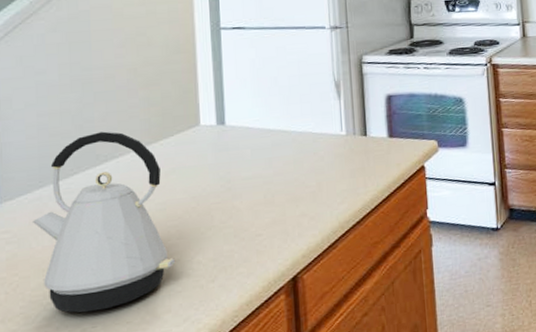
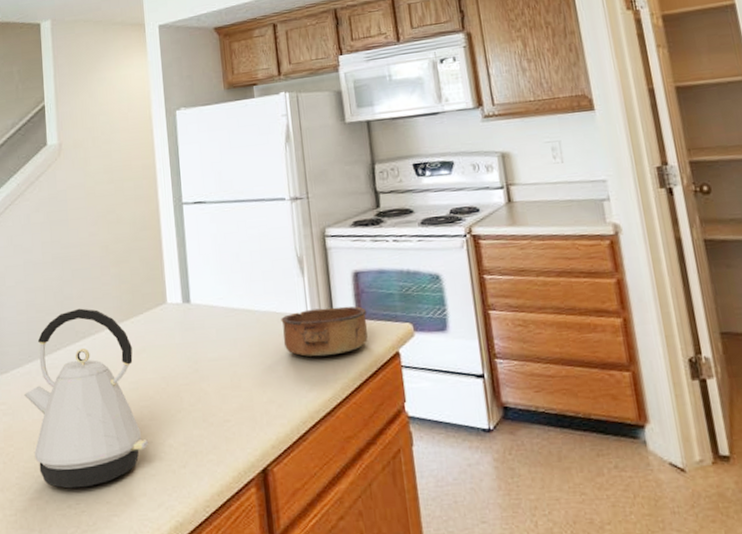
bowl: none [316,126,398,172] -> present [281,306,368,357]

